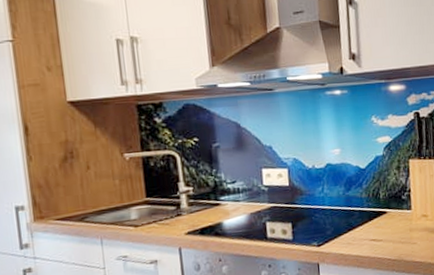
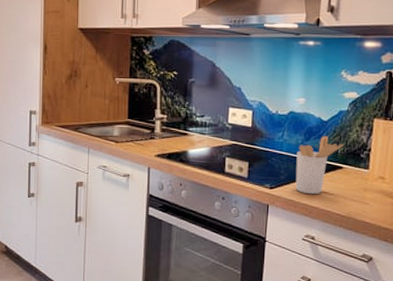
utensil holder: none [339,182,384,245] -> present [295,135,344,195]

